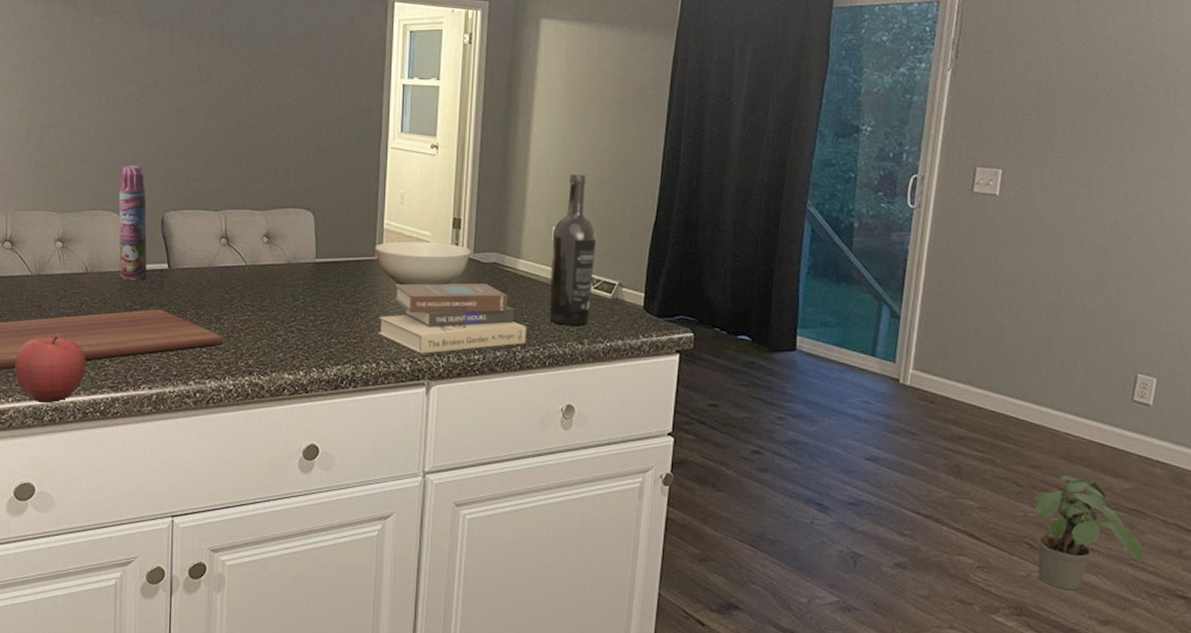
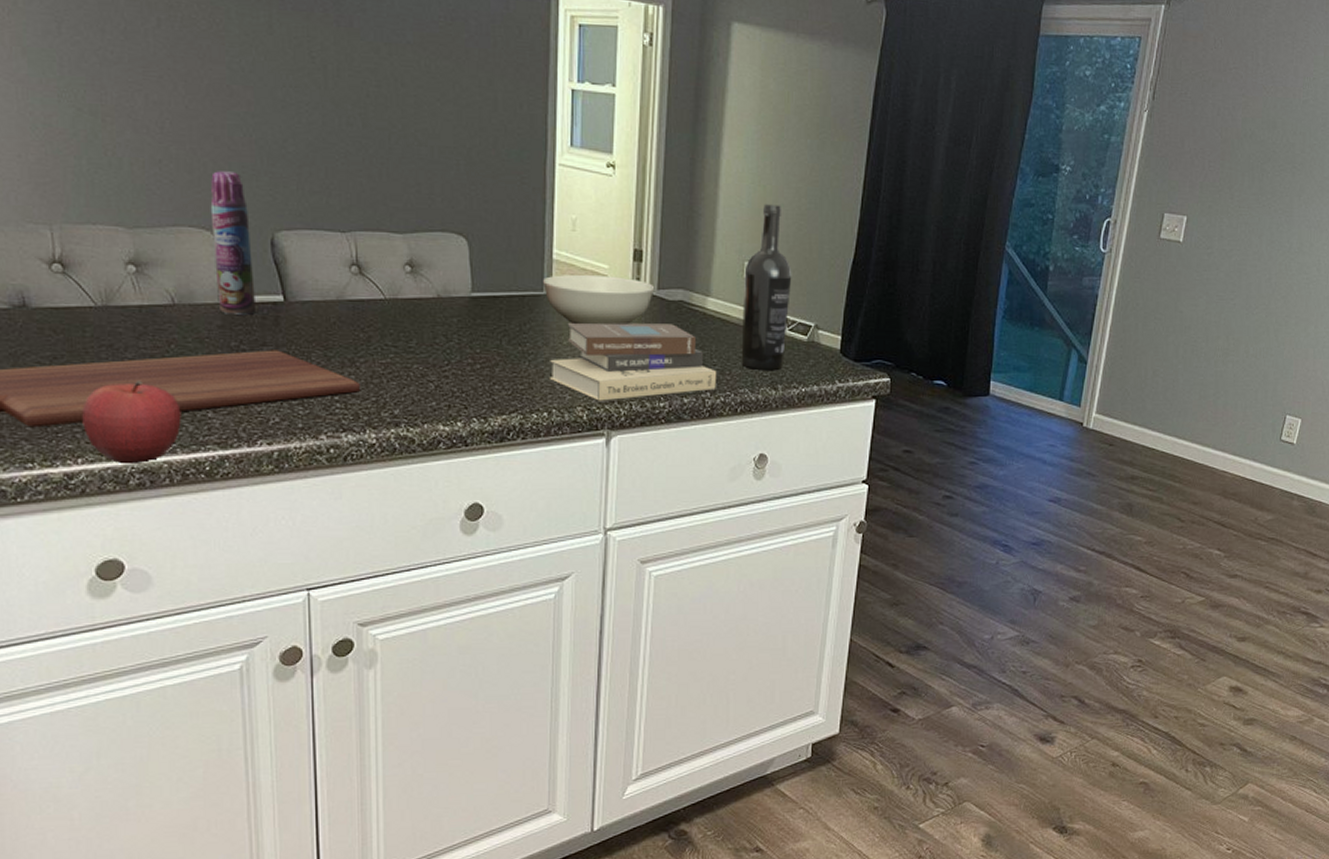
potted plant: present [1033,474,1143,591] -> none [1191,509,1278,613]

